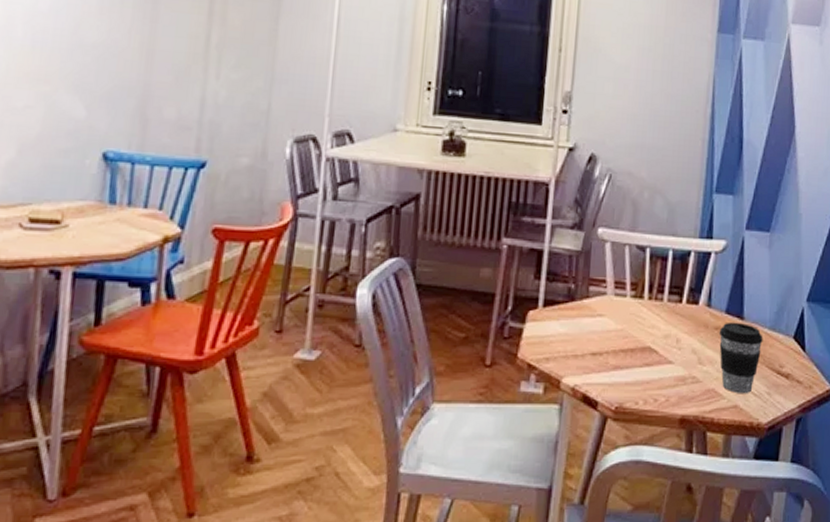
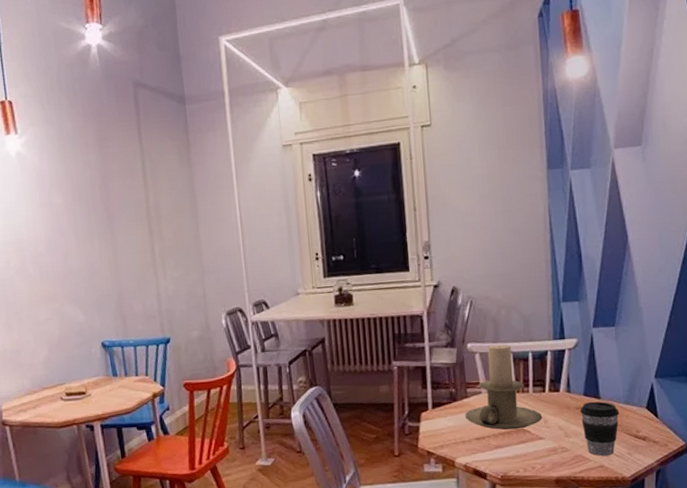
candle holder: none [582,234,675,347] -> present [465,344,543,430]

